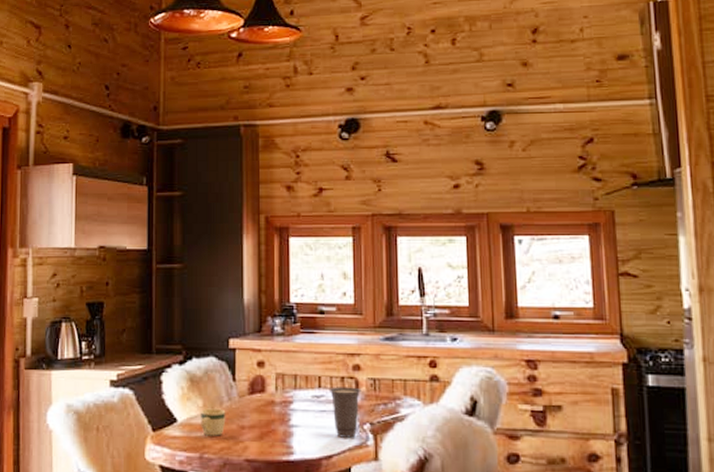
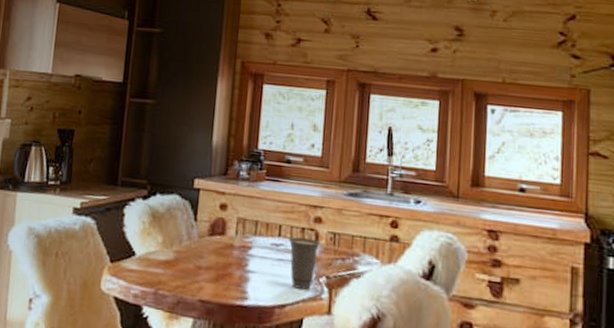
mug: present [201,408,226,436] -> none [158,245,185,274]

